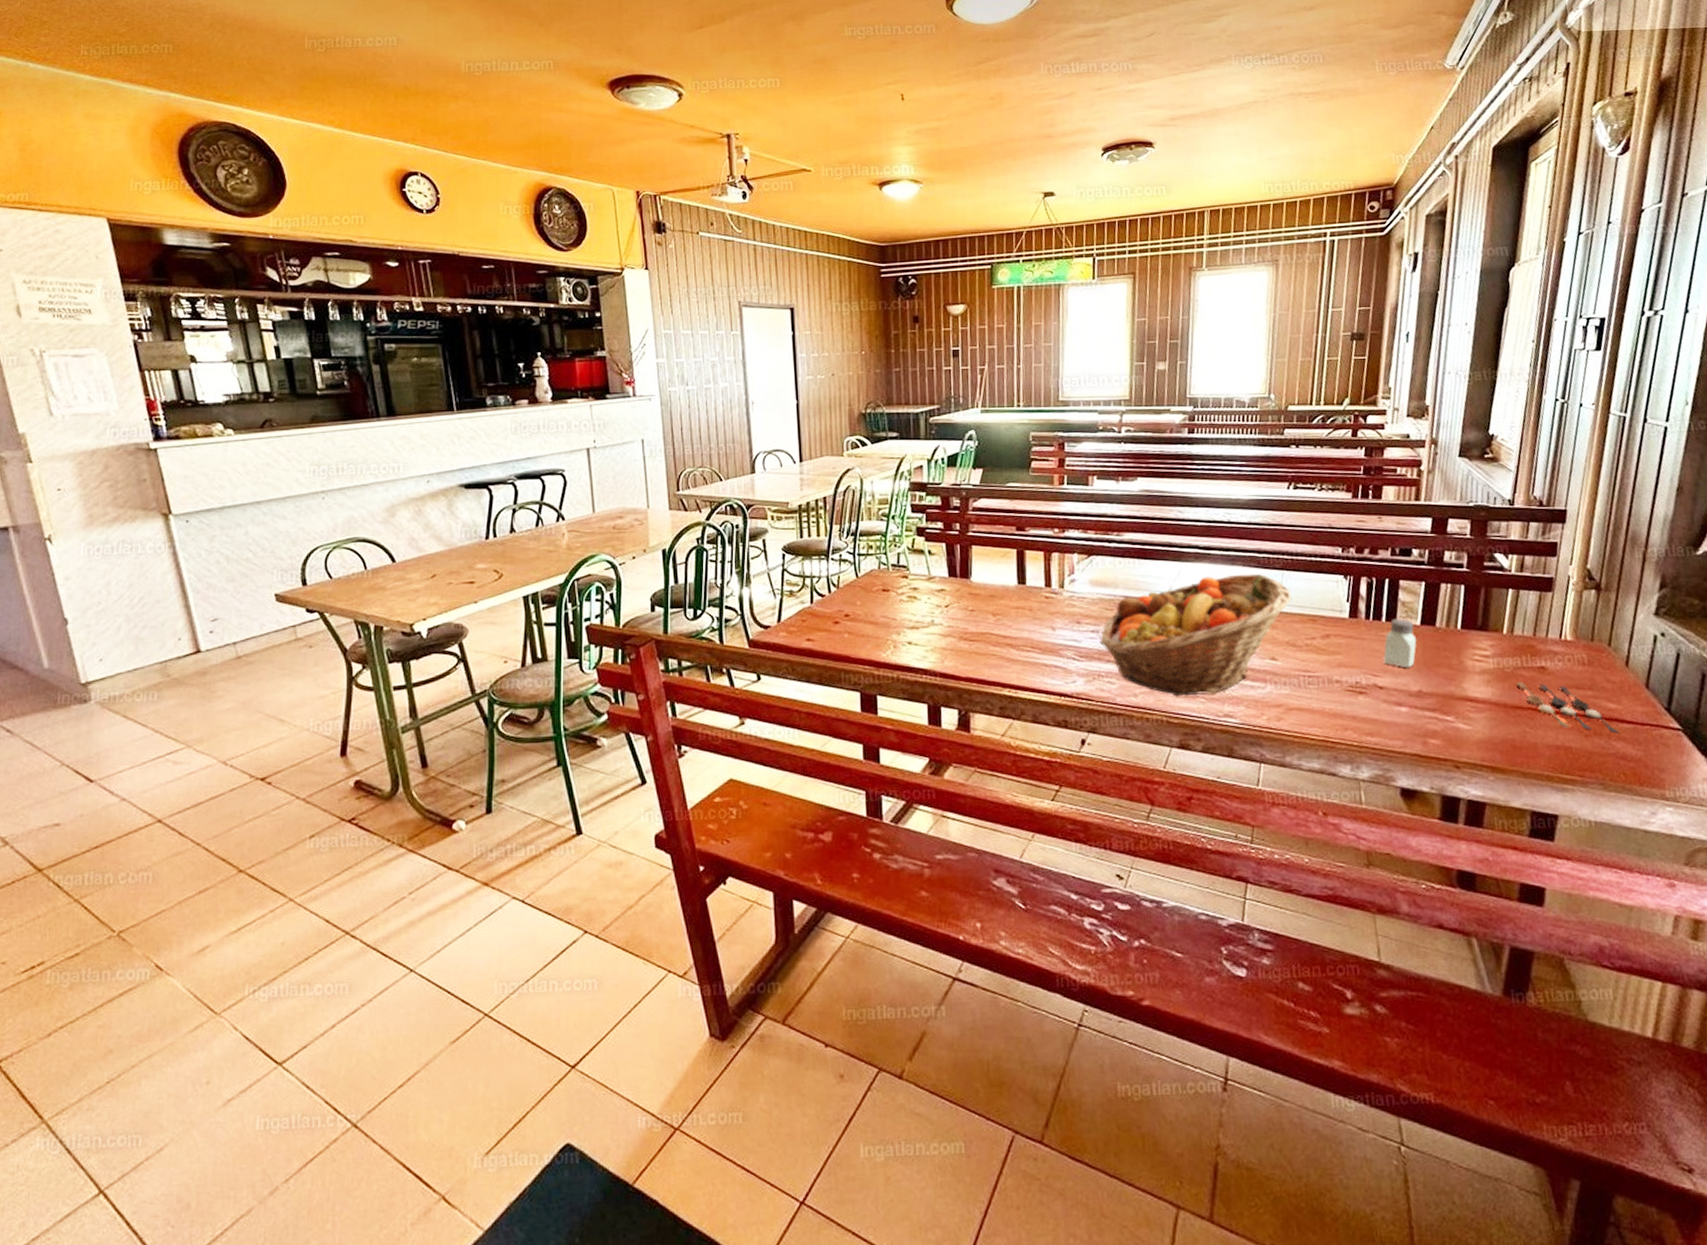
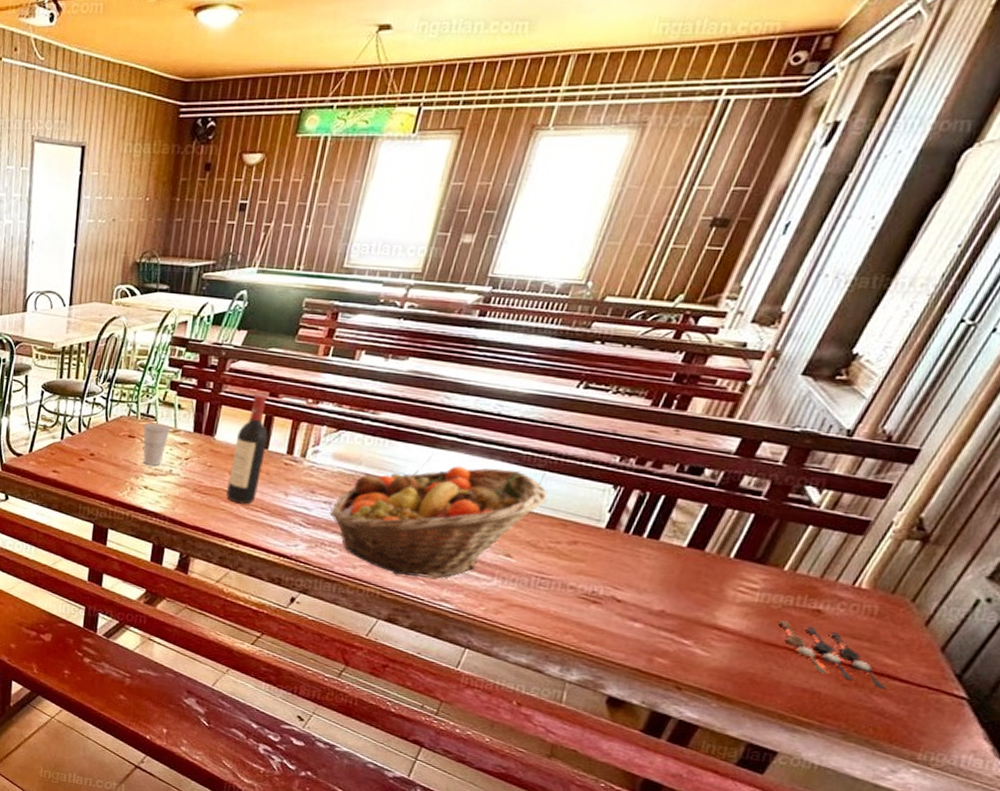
cup: none [896,572,926,618] -> present [142,422,171,466]
wine bottle: none [992,528,1025,646] -> present [225,393,269,504]
saltshaker: present [1383,618,1417,668] -> none [630,536,680,587]

